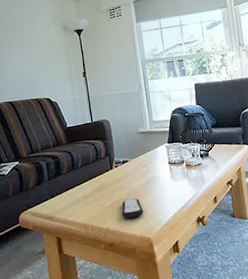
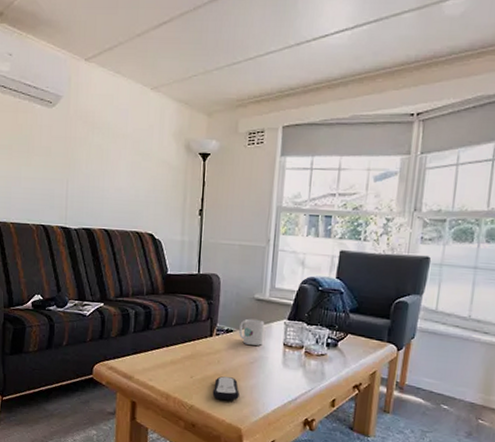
mug: none [132,147,152,170] -> present [239,318,264,346]

